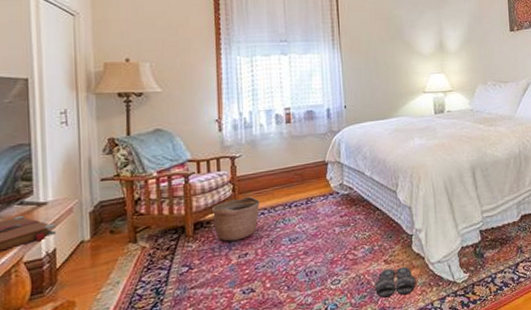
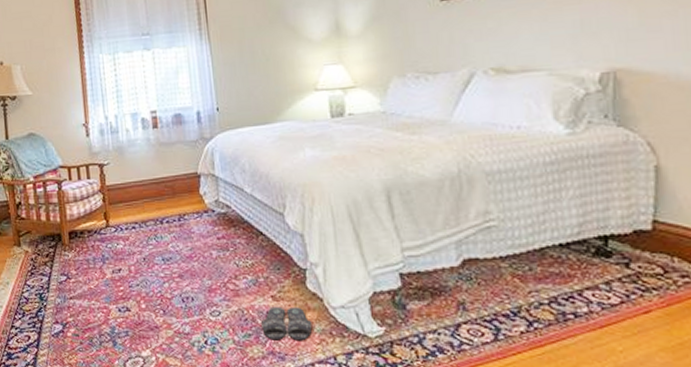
basket: present [211,196,260,242] -> none [84,207,130,254]

